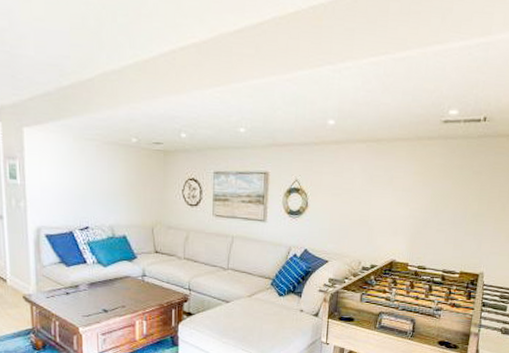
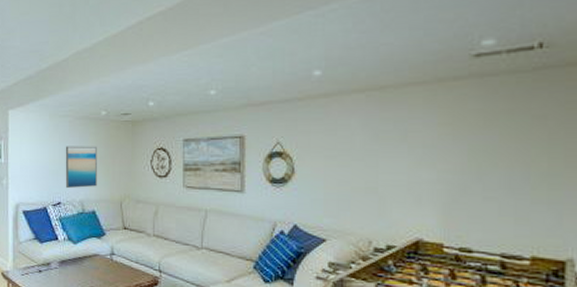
wall art: none [92,170,128,214] -> present [65,146,97,189]

